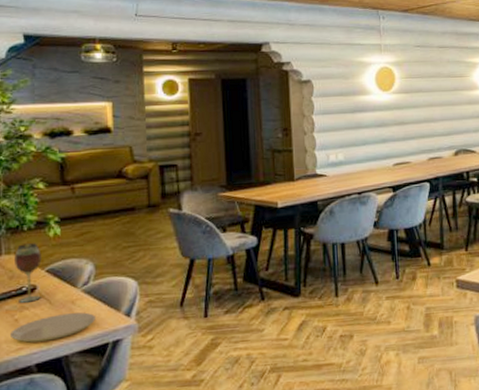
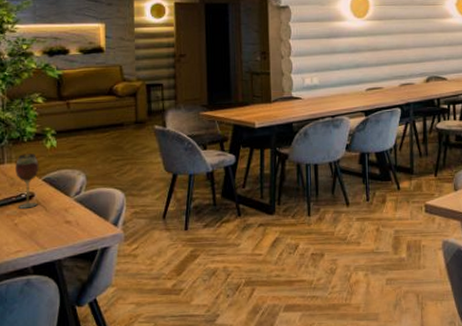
plate: present [10,312,95,343] -> none [10,220,86,246]

